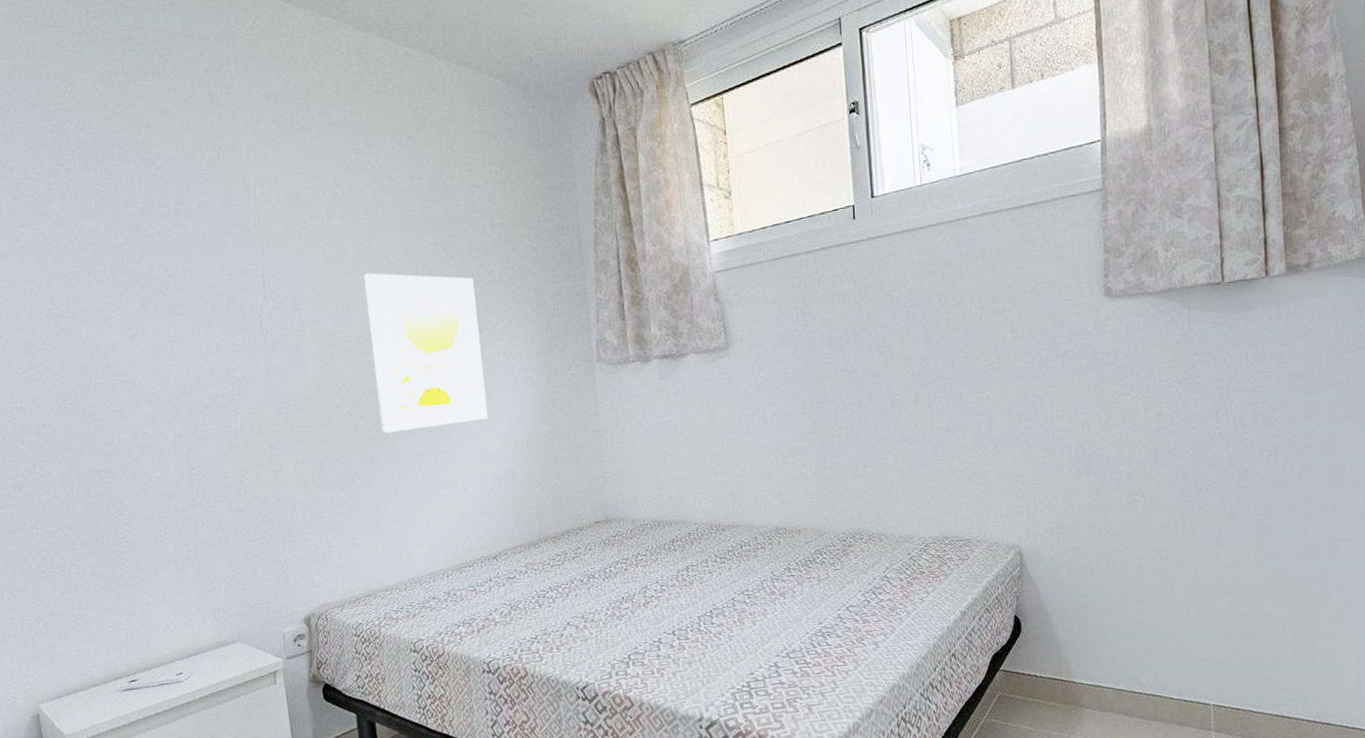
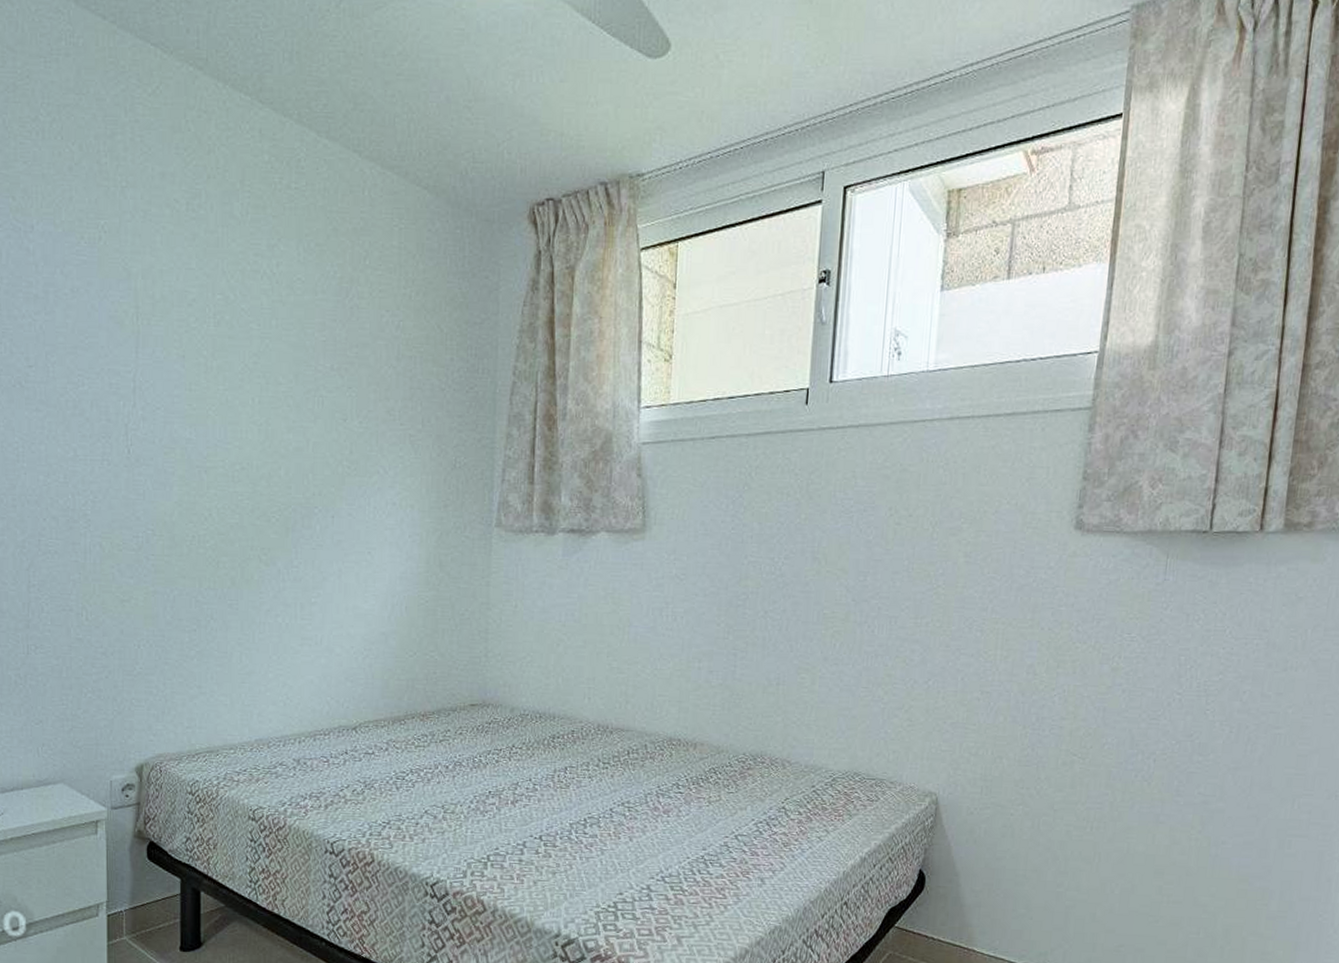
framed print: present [363,273,488,434] -> none [246,392,369,575]

